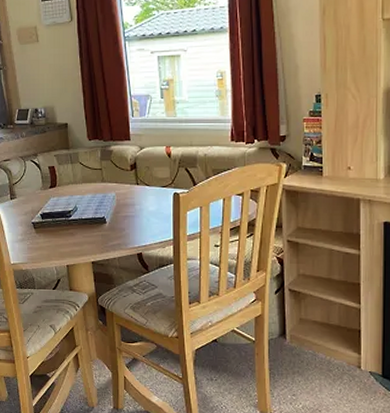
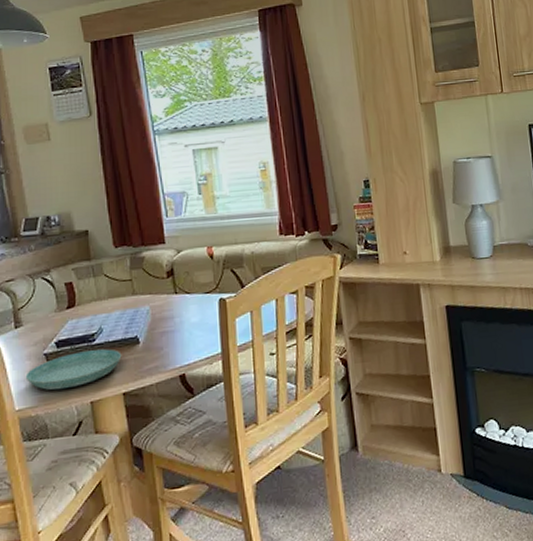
saucer: none [18,224,92,253] -> present [25,349,122,391]

